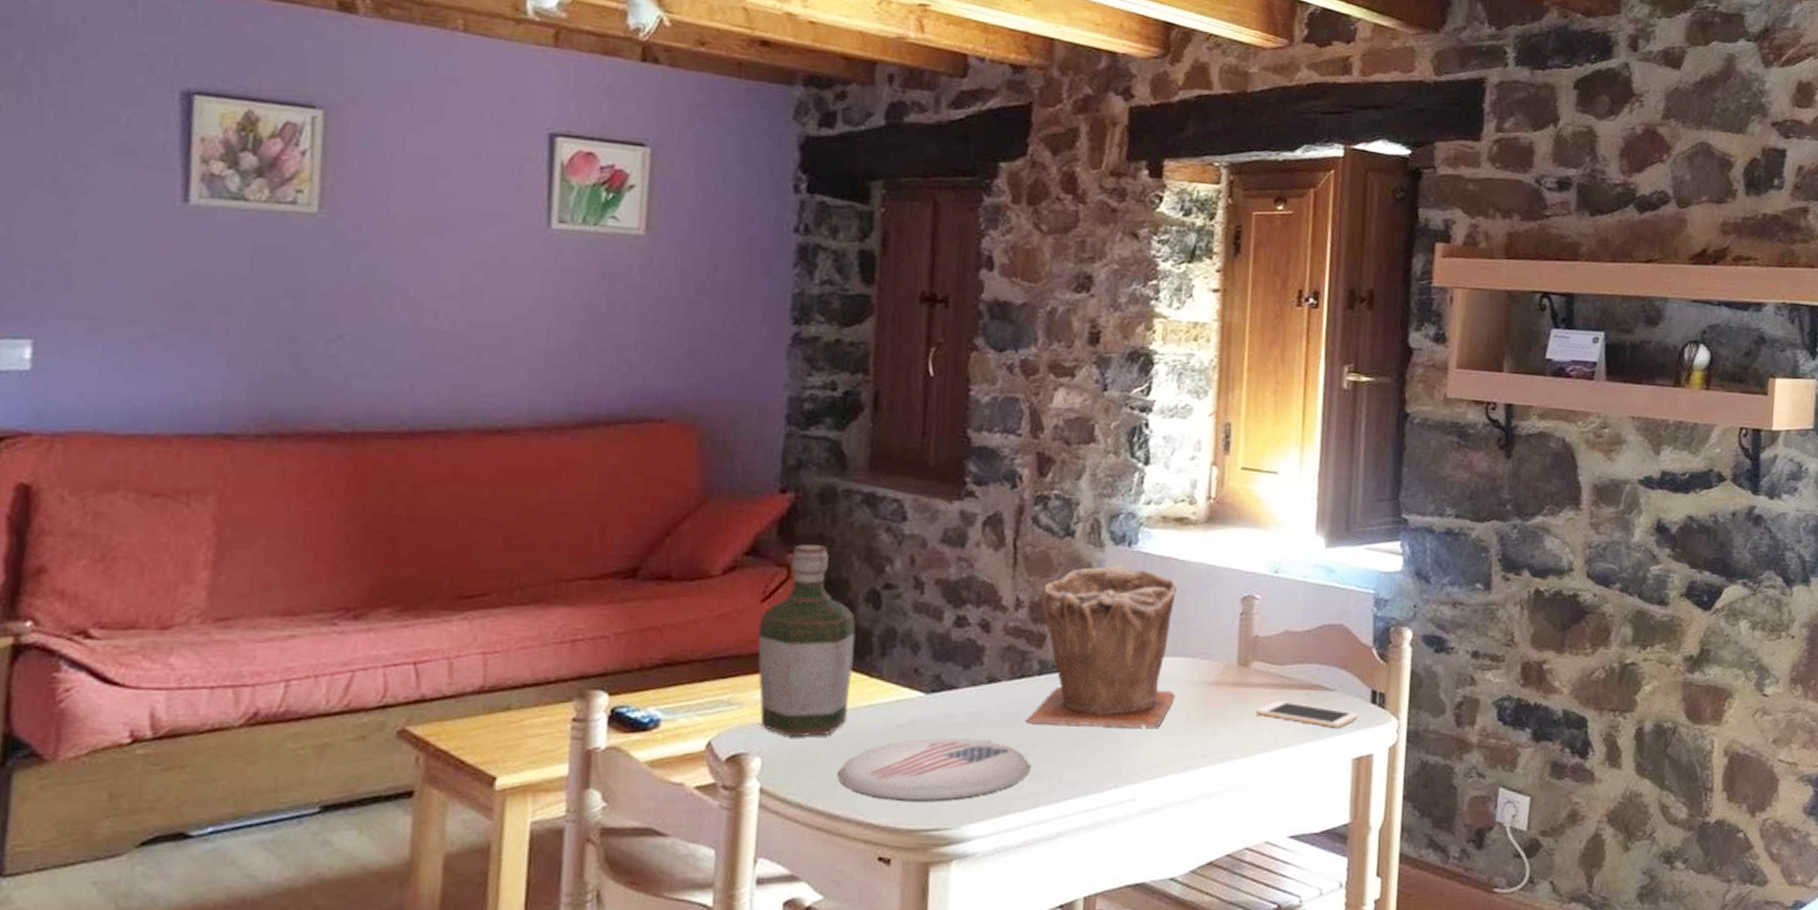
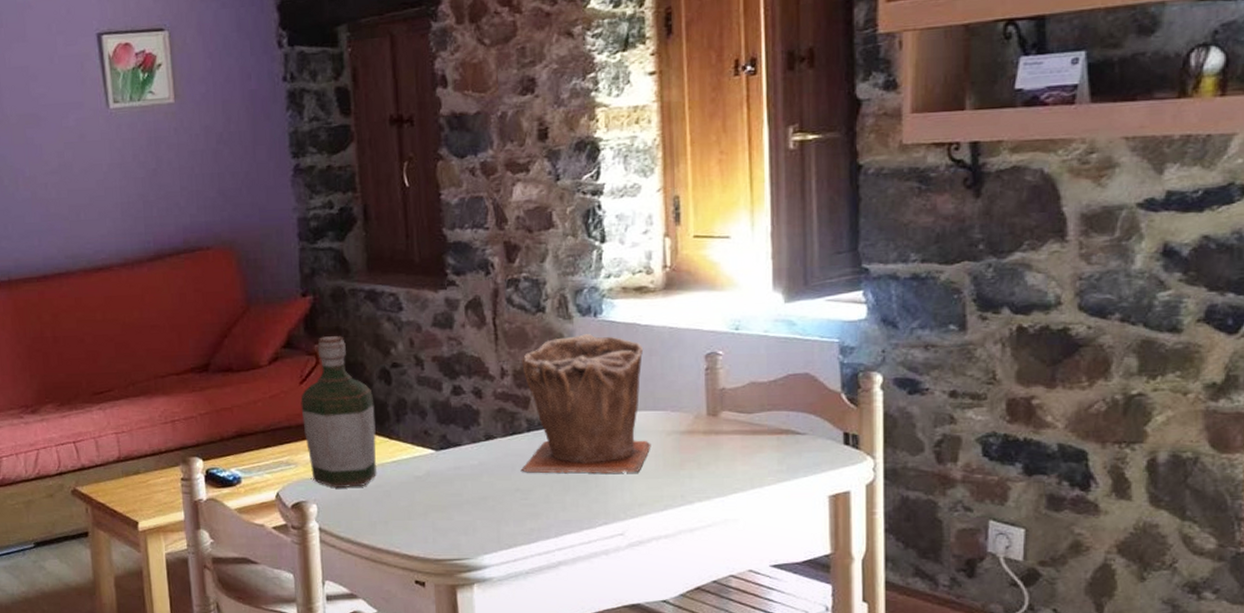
plate: present [838,738,1032,801] -> none [376,486,531,536]
cell phone: present [1255,701,1359,728] -> none [728,446,832,468]

